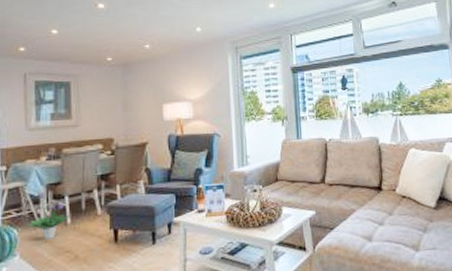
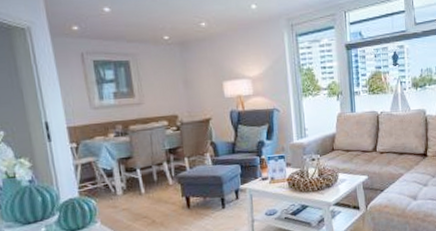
potted plant: present [28,191,69,240] -> none [105,165,143,208]

